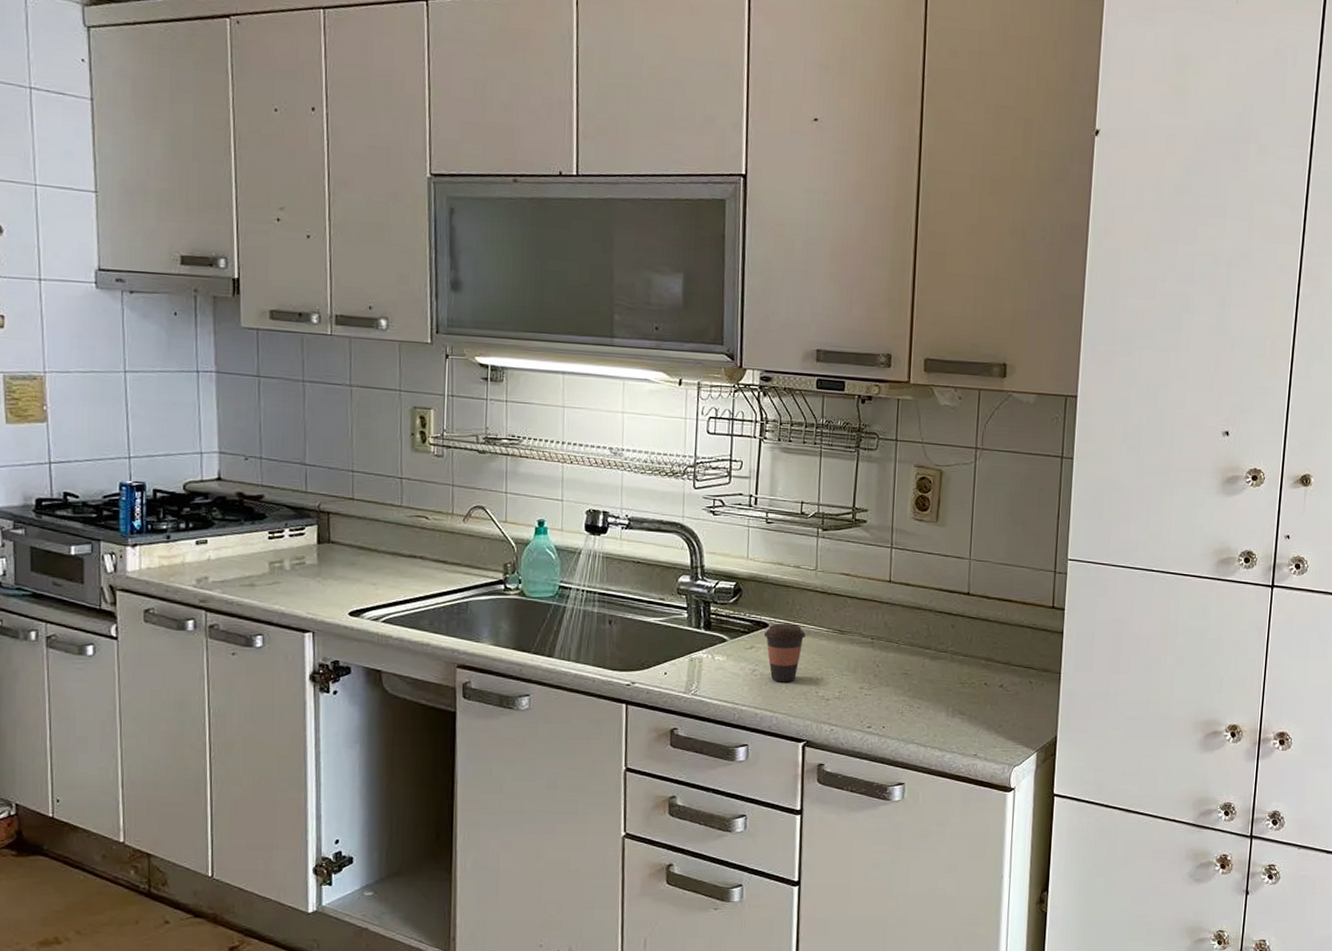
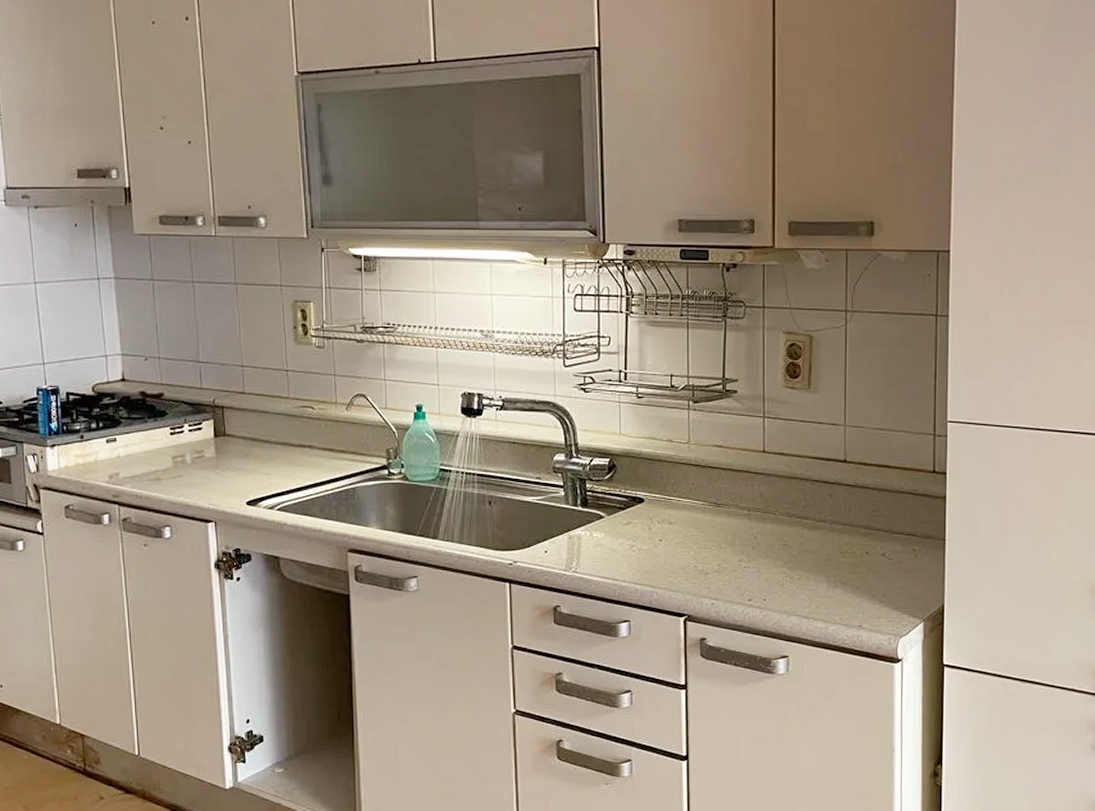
coffee cup: present [763,624,806,682] -> none [640,499,681,557]

